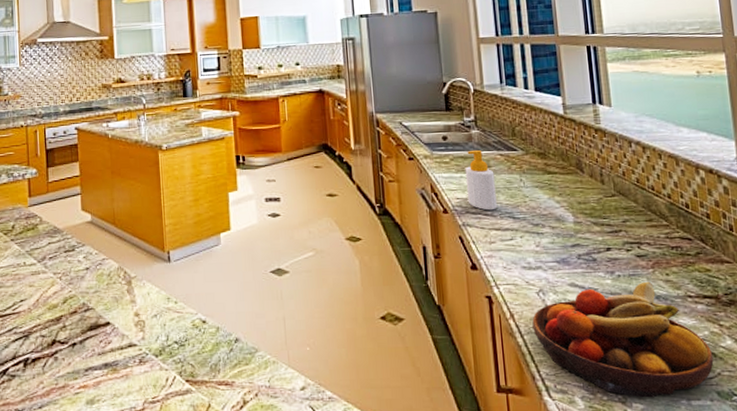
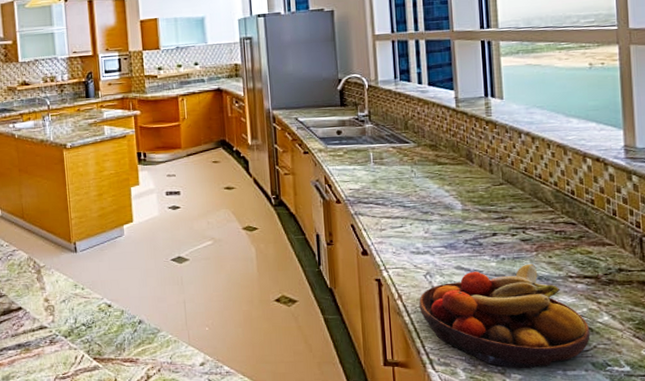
soap bottle: present [465,149,497,211] -> none [358,143,389,200]

